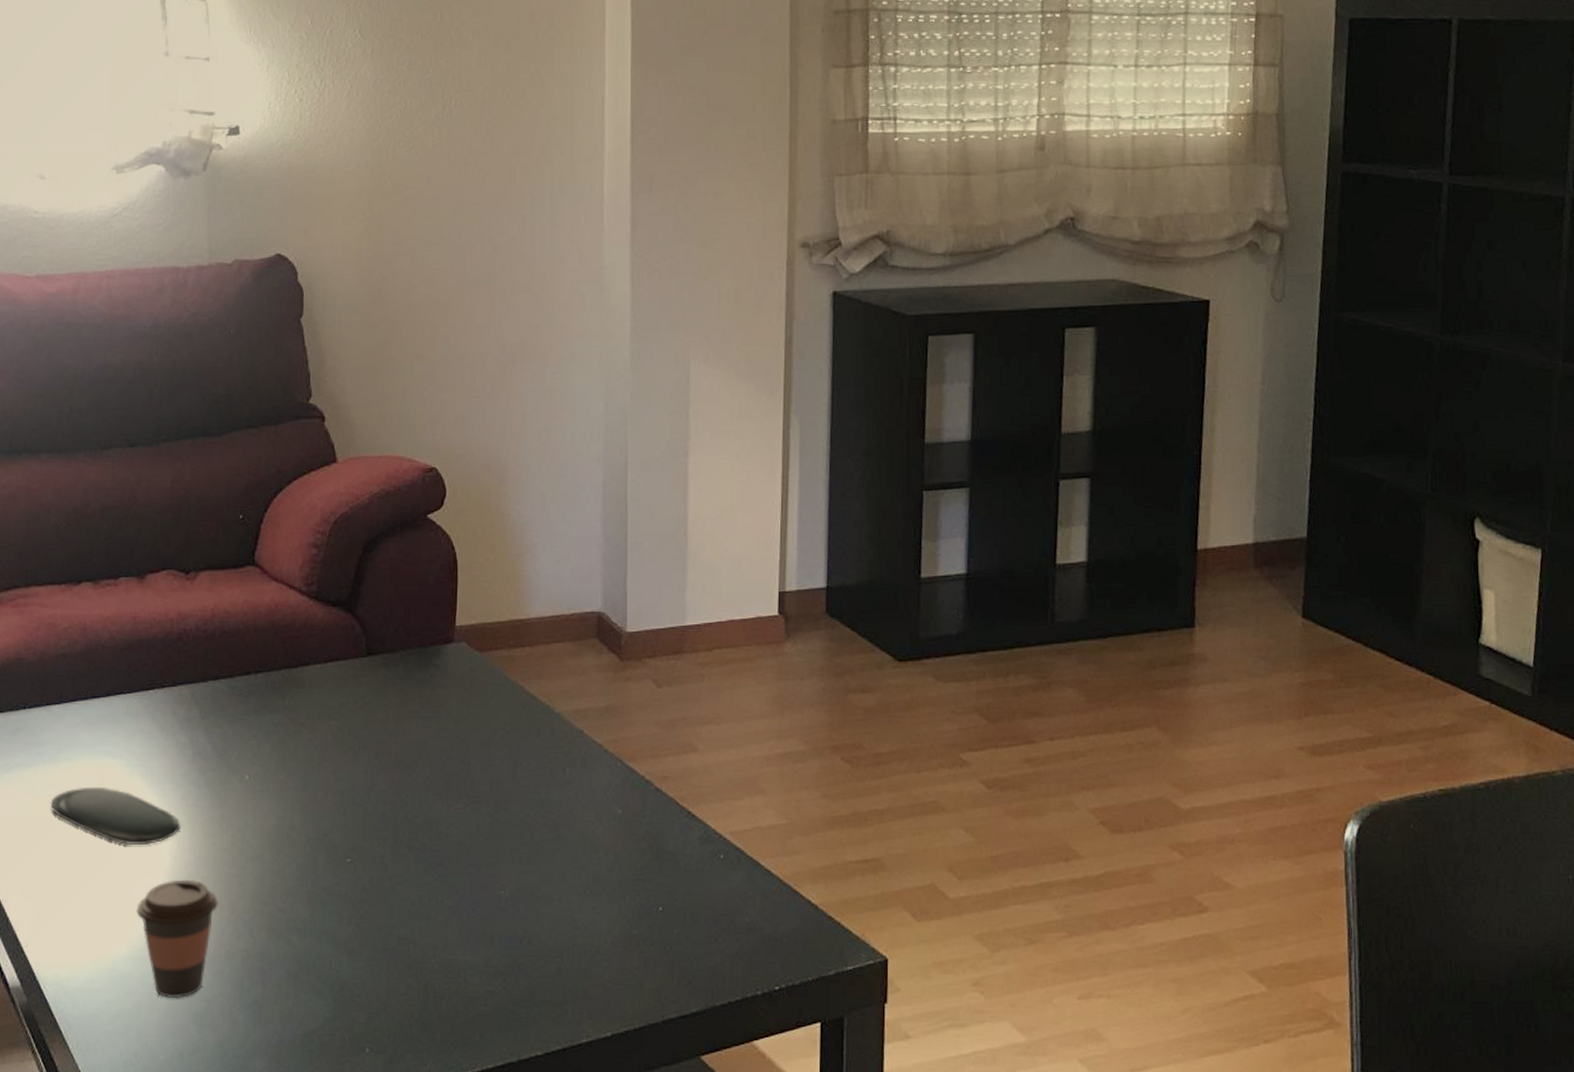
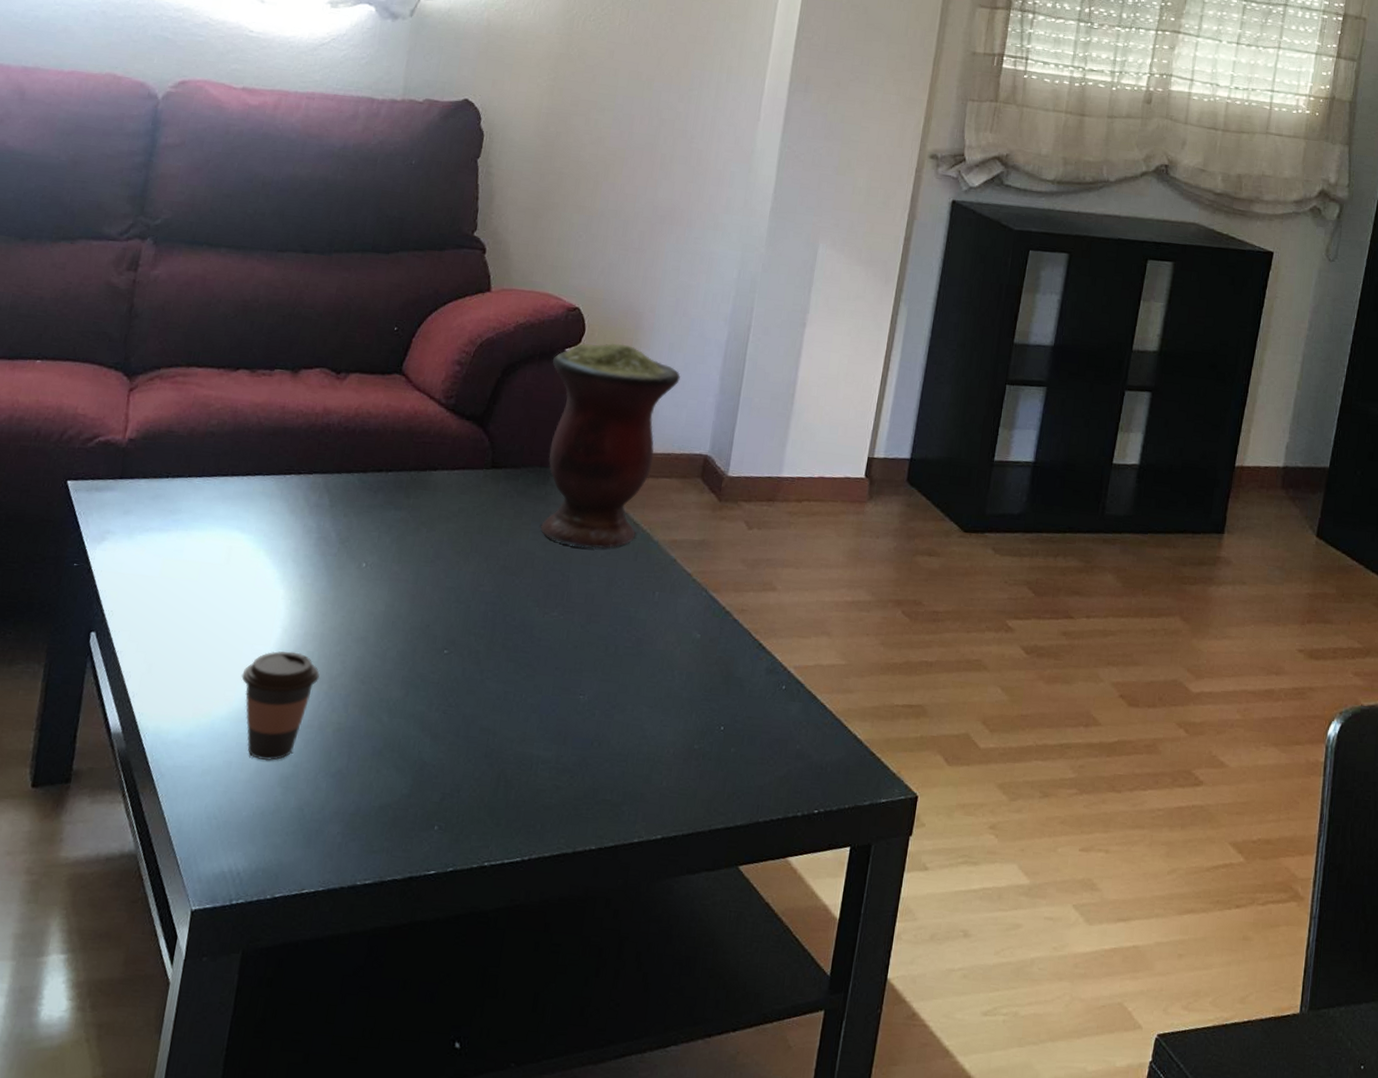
oval tray: present [50,786,181,846] -> none [177,556,296,616]
vase: none [415,501,558,731] -> present [540,343,680,549]

